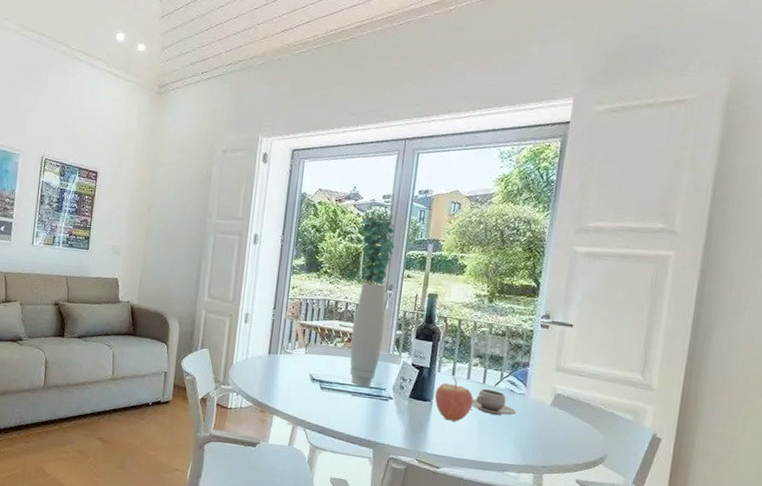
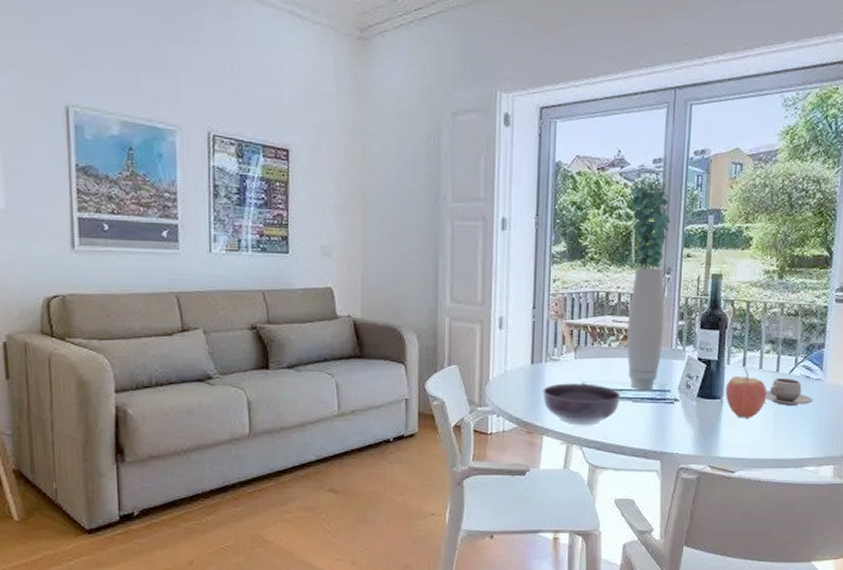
bowl: none [276,373,342,412] -> present [543,383,620,426]

